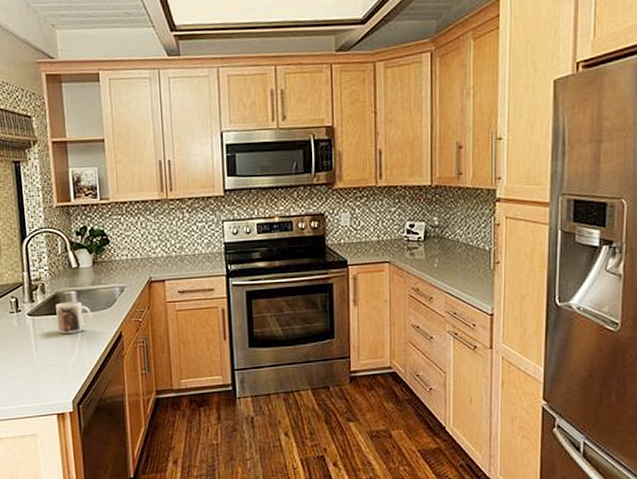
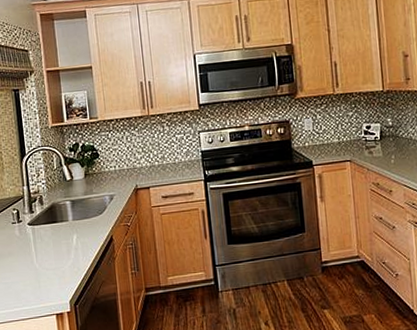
mug: present [56,301,92,334] -> none [53,210,85,240]

